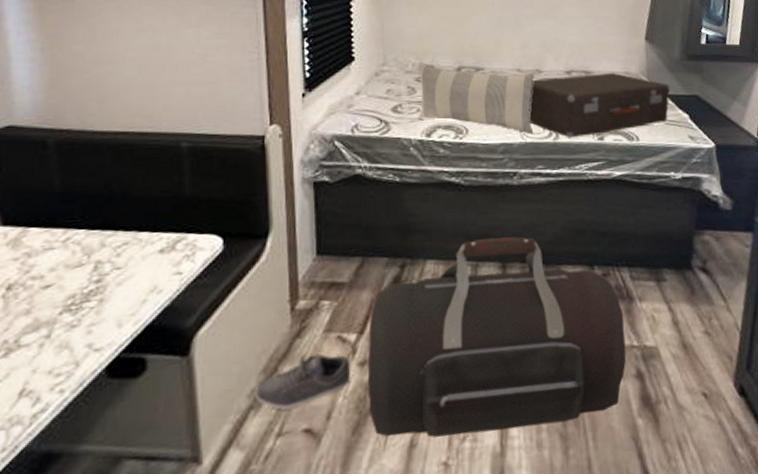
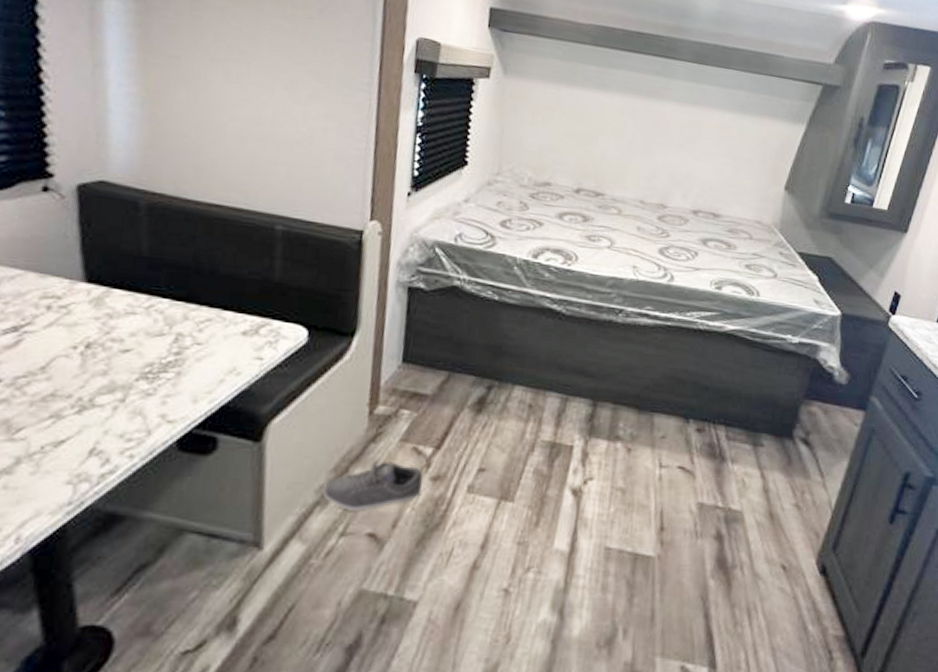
duffel bag: present [368,236,627,438] -> none [436,372,713,570]
pillow: present [418,61,534,134] -> none [526,176,658,272]
suitcase: present [529,72,671,138] -> none [645,214,803,283]

